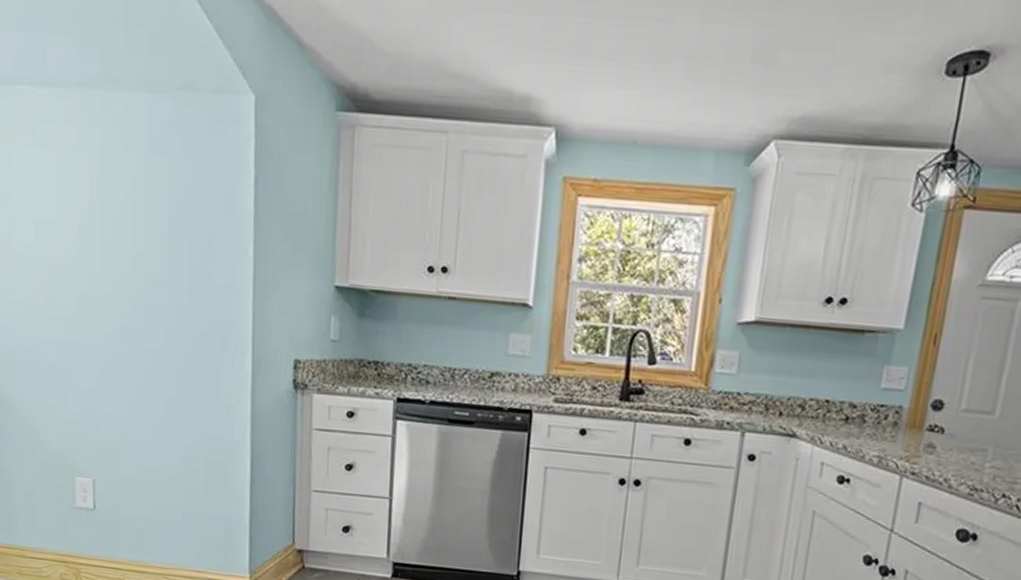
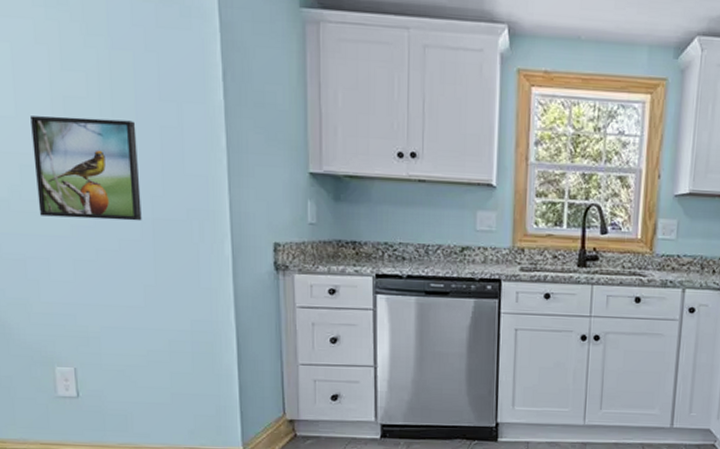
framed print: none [70,222,168,332] -> present [30,116,142,221]

